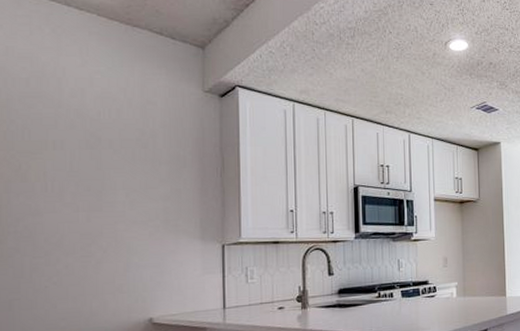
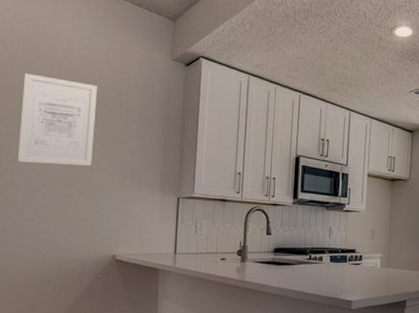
wall art: none [21,118,116,222] -> present [17,72,97,166]

